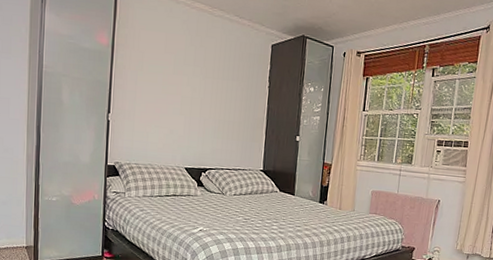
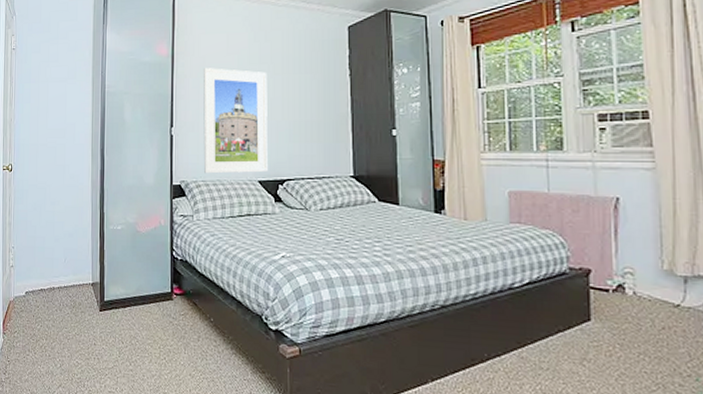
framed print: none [137,62,200,161] -> present [203,68,269,174]

